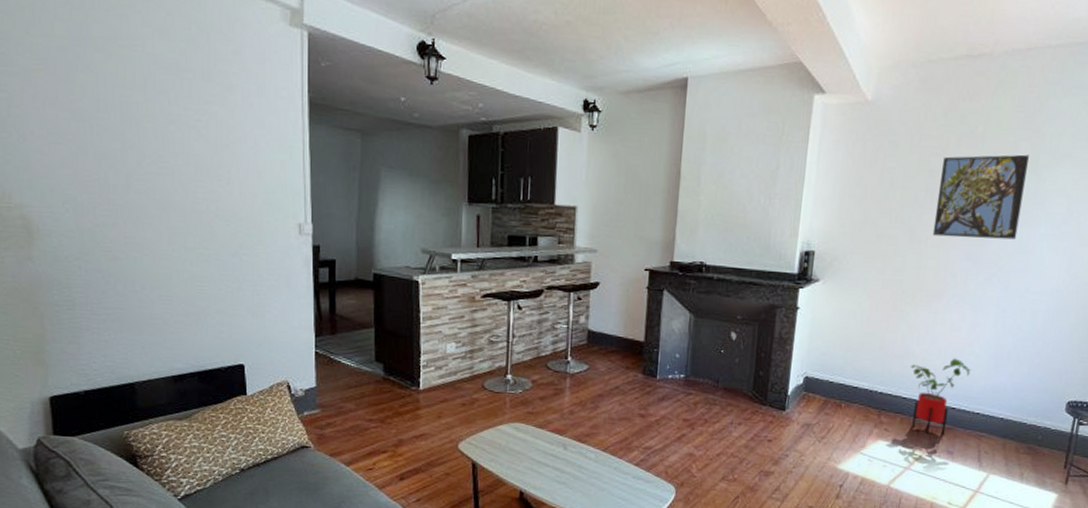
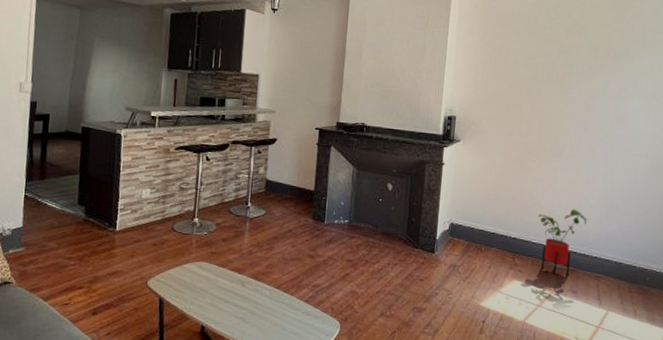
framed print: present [932,154,1029,240] -> none [550,42,622,111]

